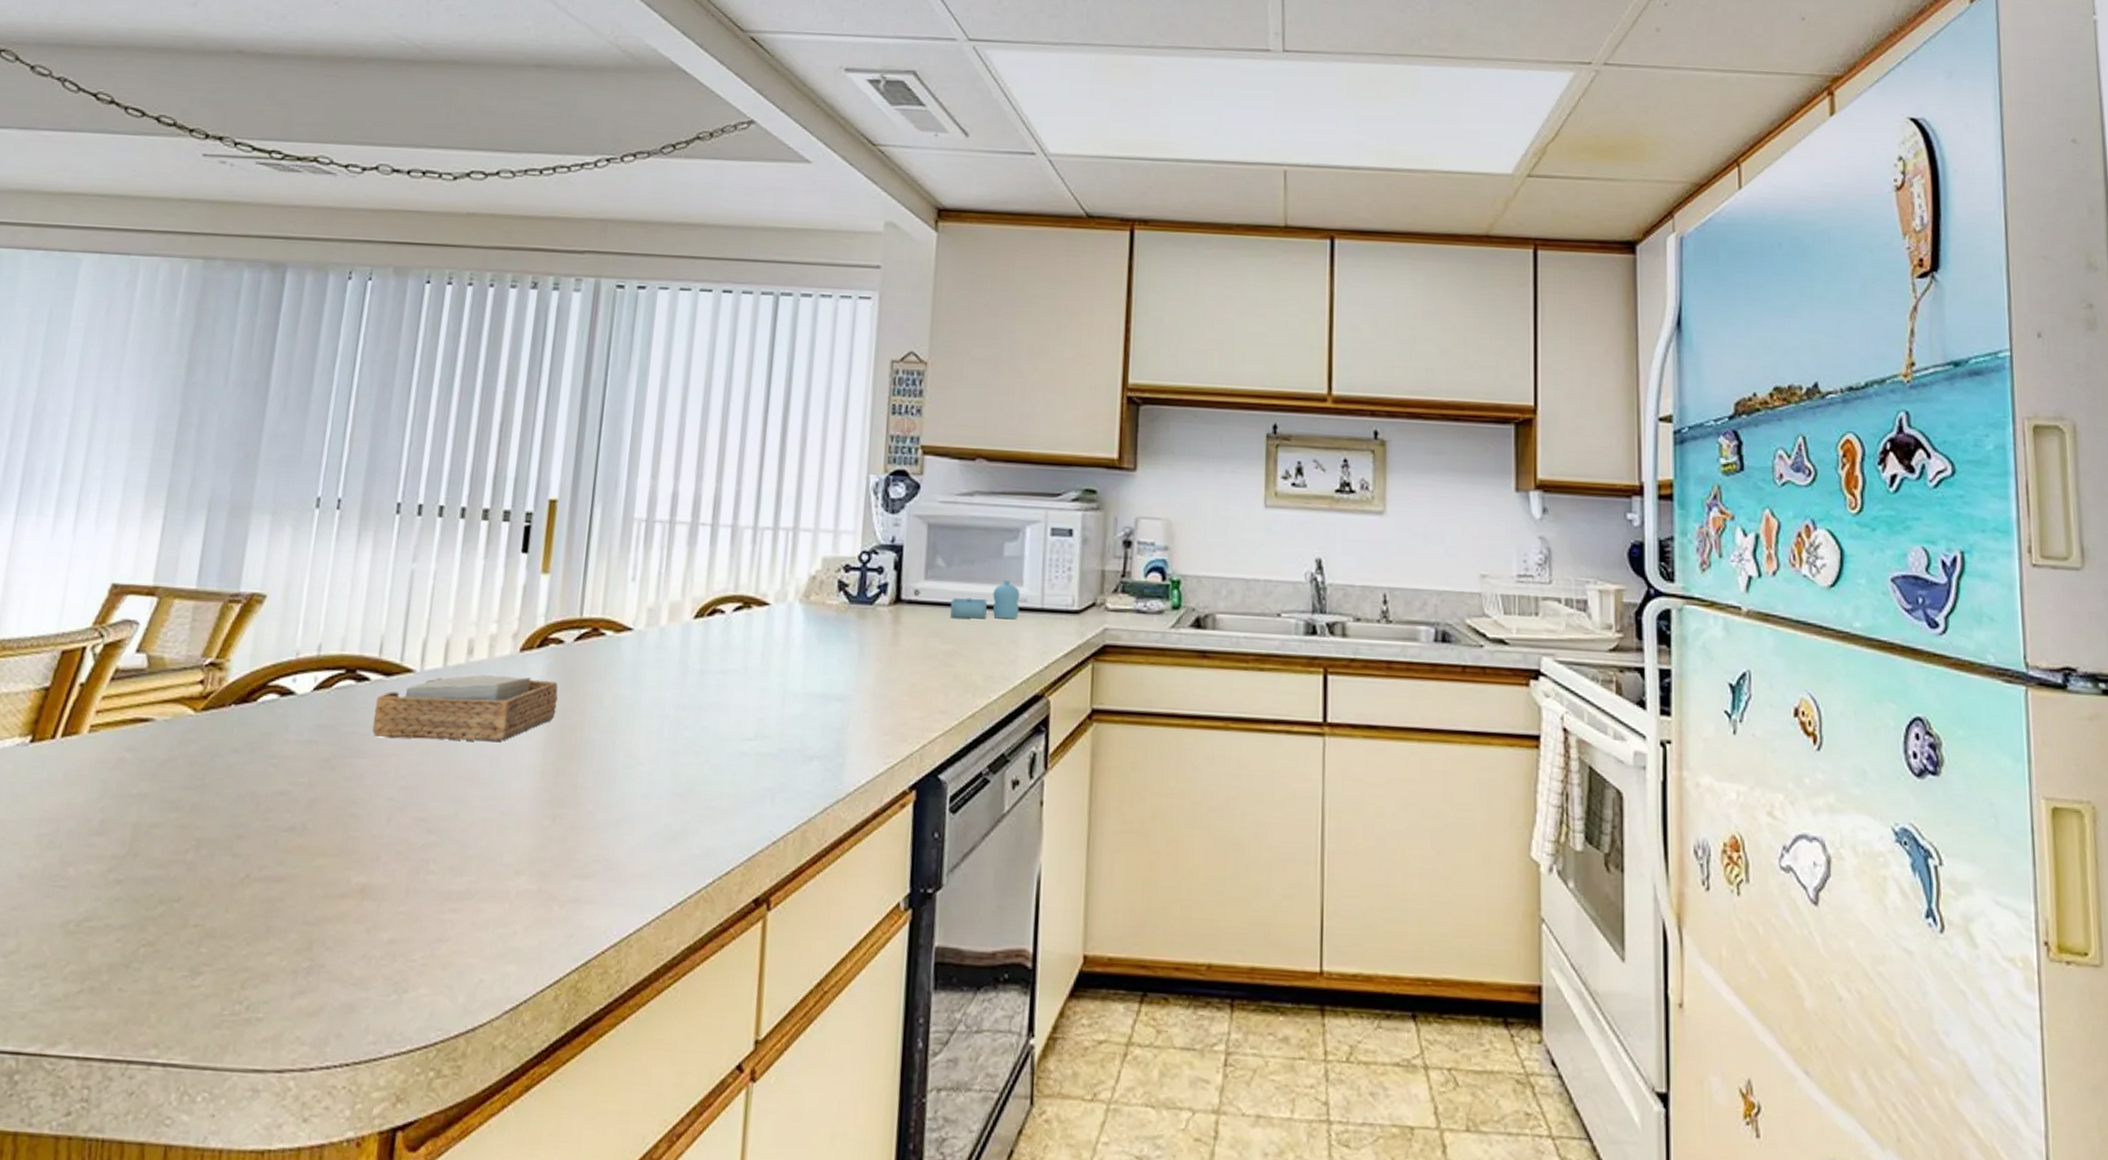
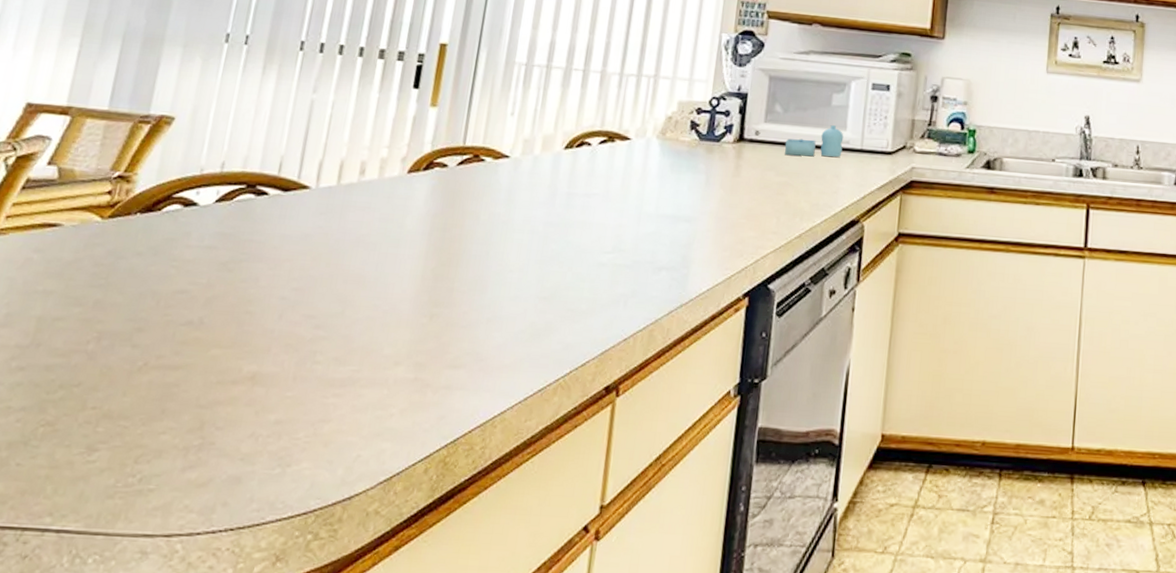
napkin holder: present [372,674,559,742] -> none [268,192,441,251]

